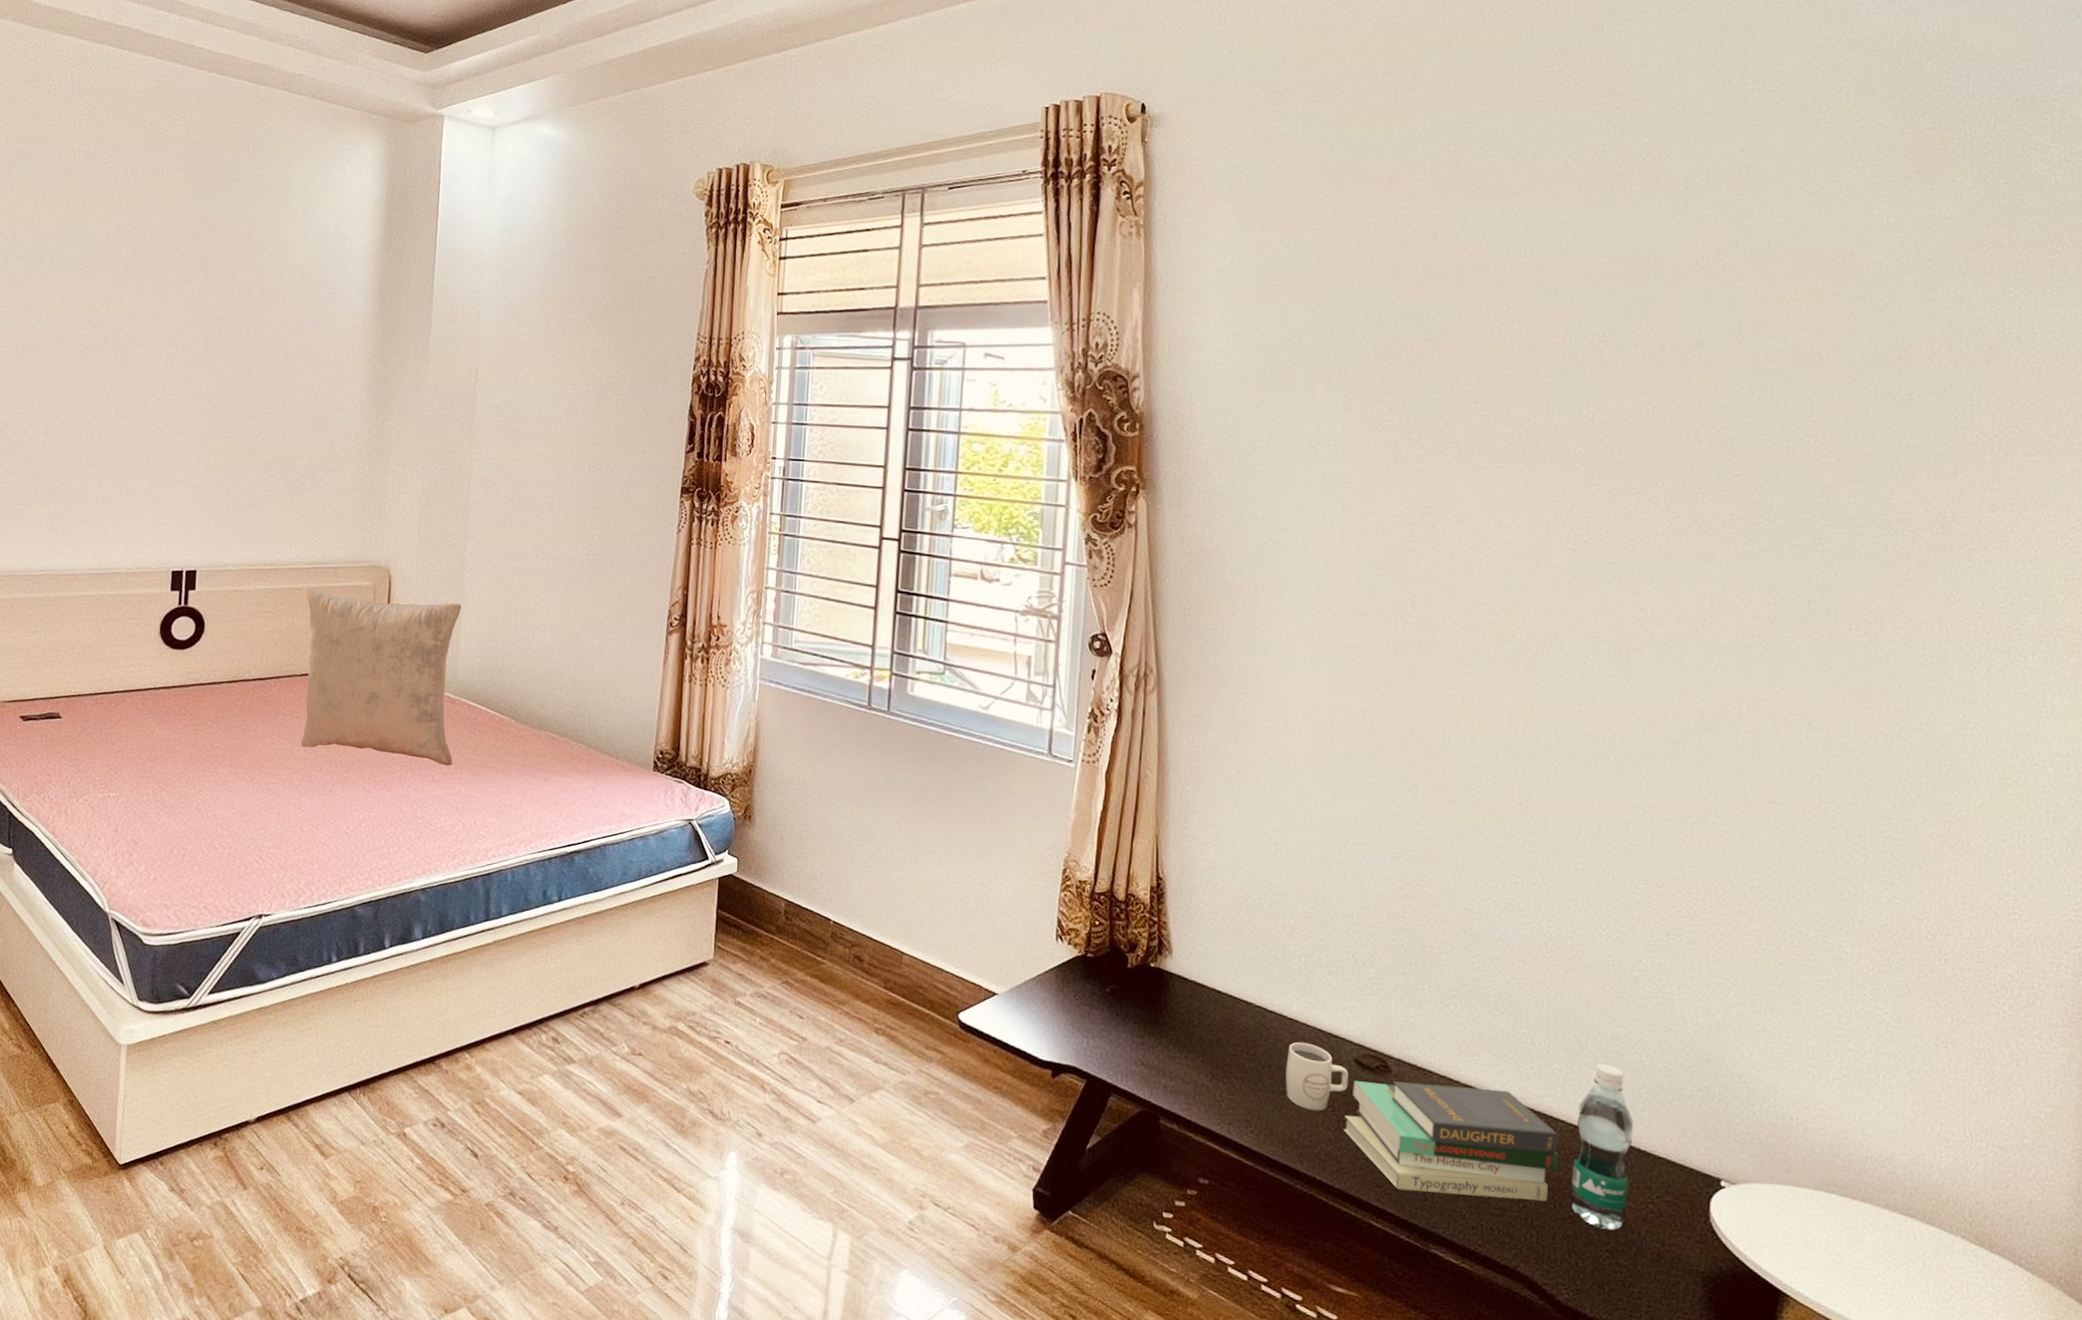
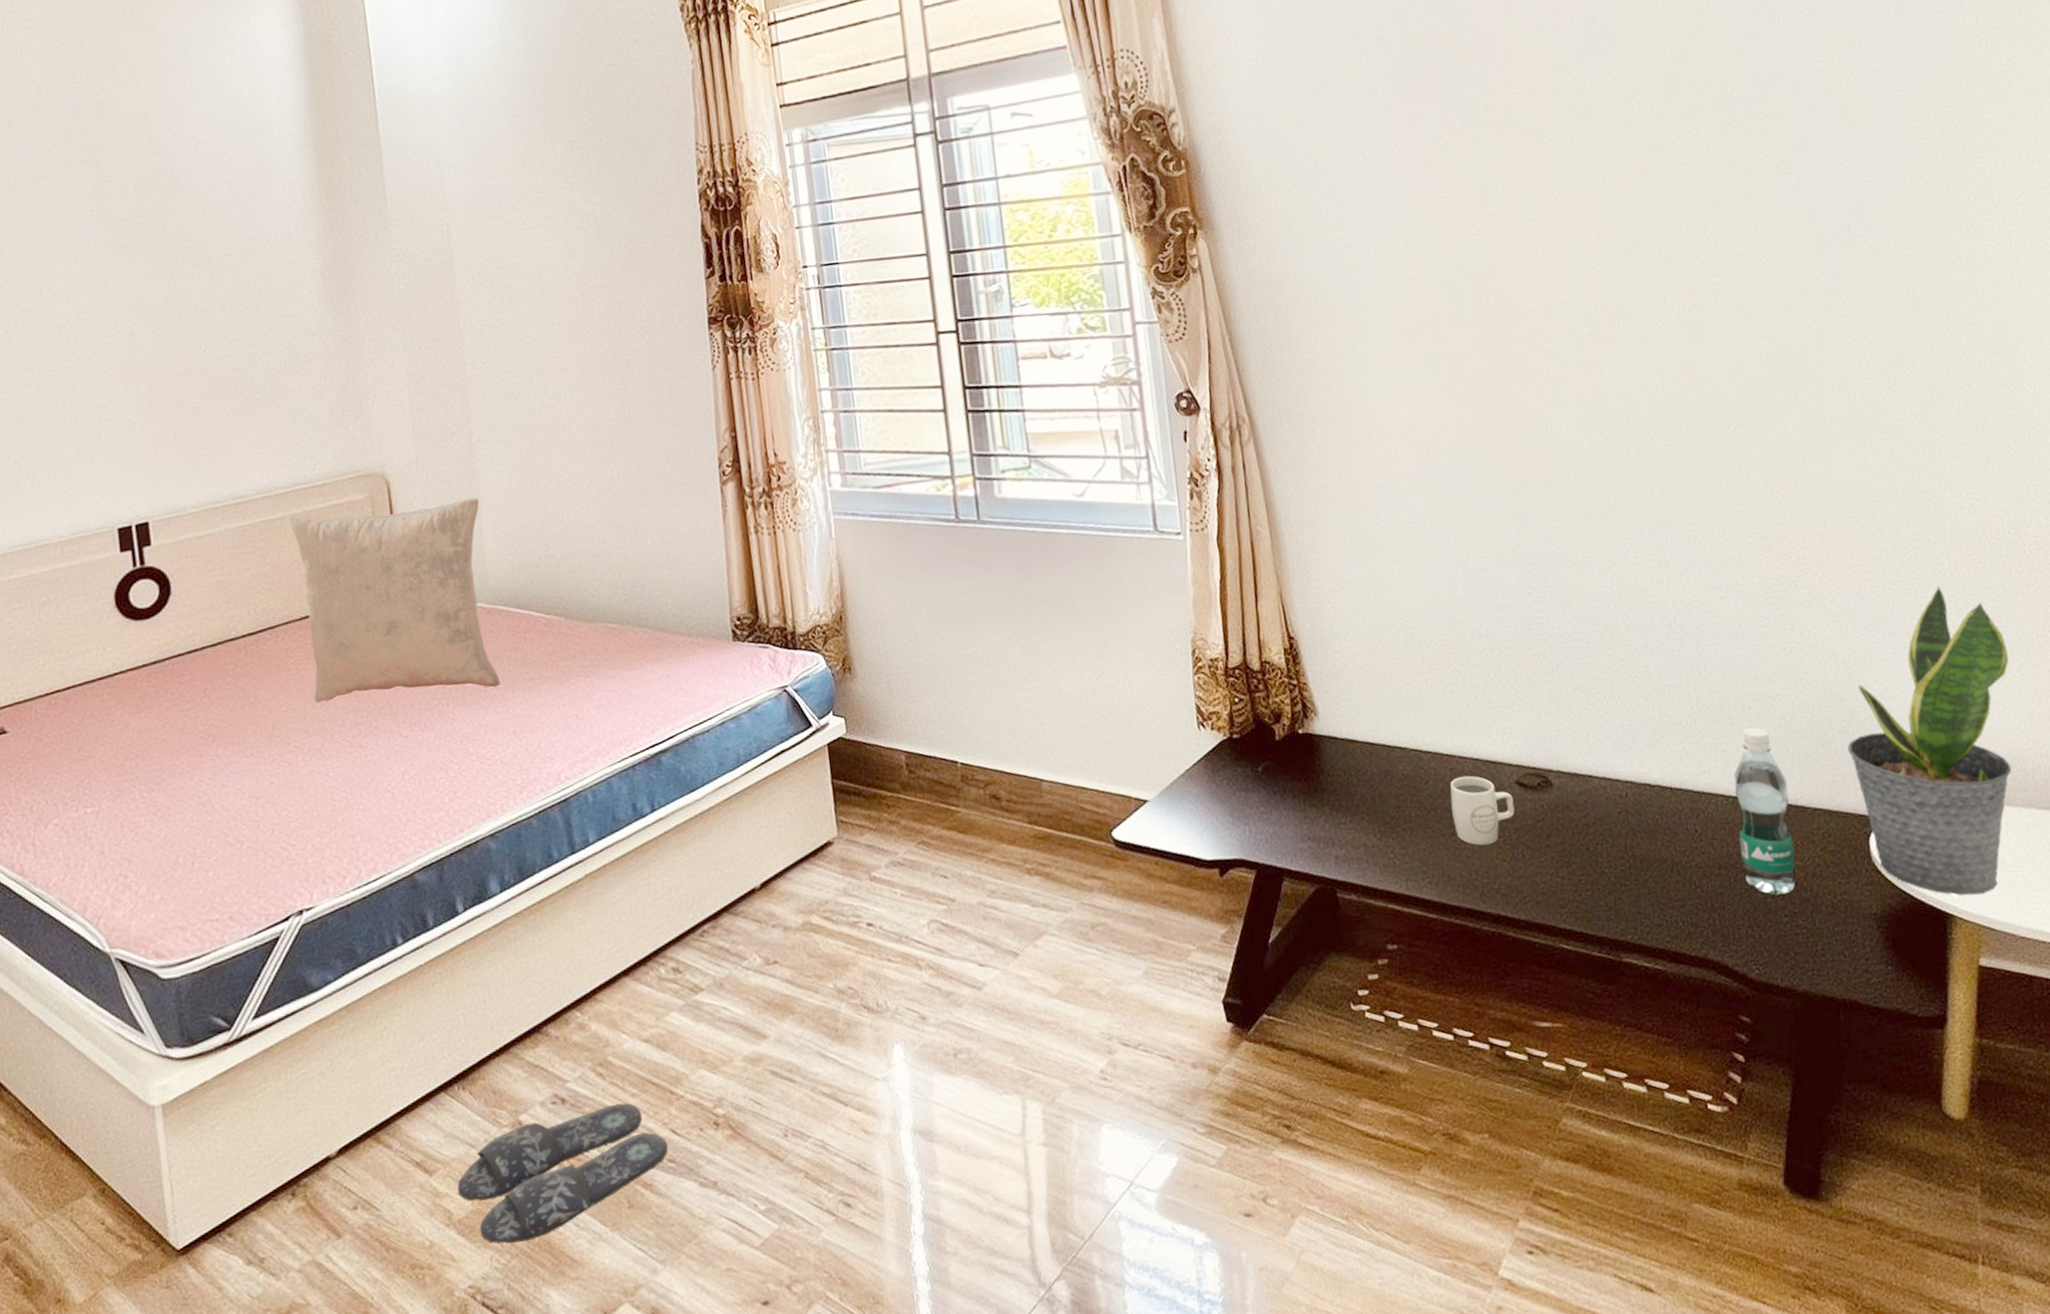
slippers: none [345,1136,522,1234] -> present [457,1102,668,1244]
books: present [1343,1081,1559,1201] -> none [1517,777,1727,906]
potted plant: none [1705,972,1901,1283] -> present [1847,585,2012,896]

